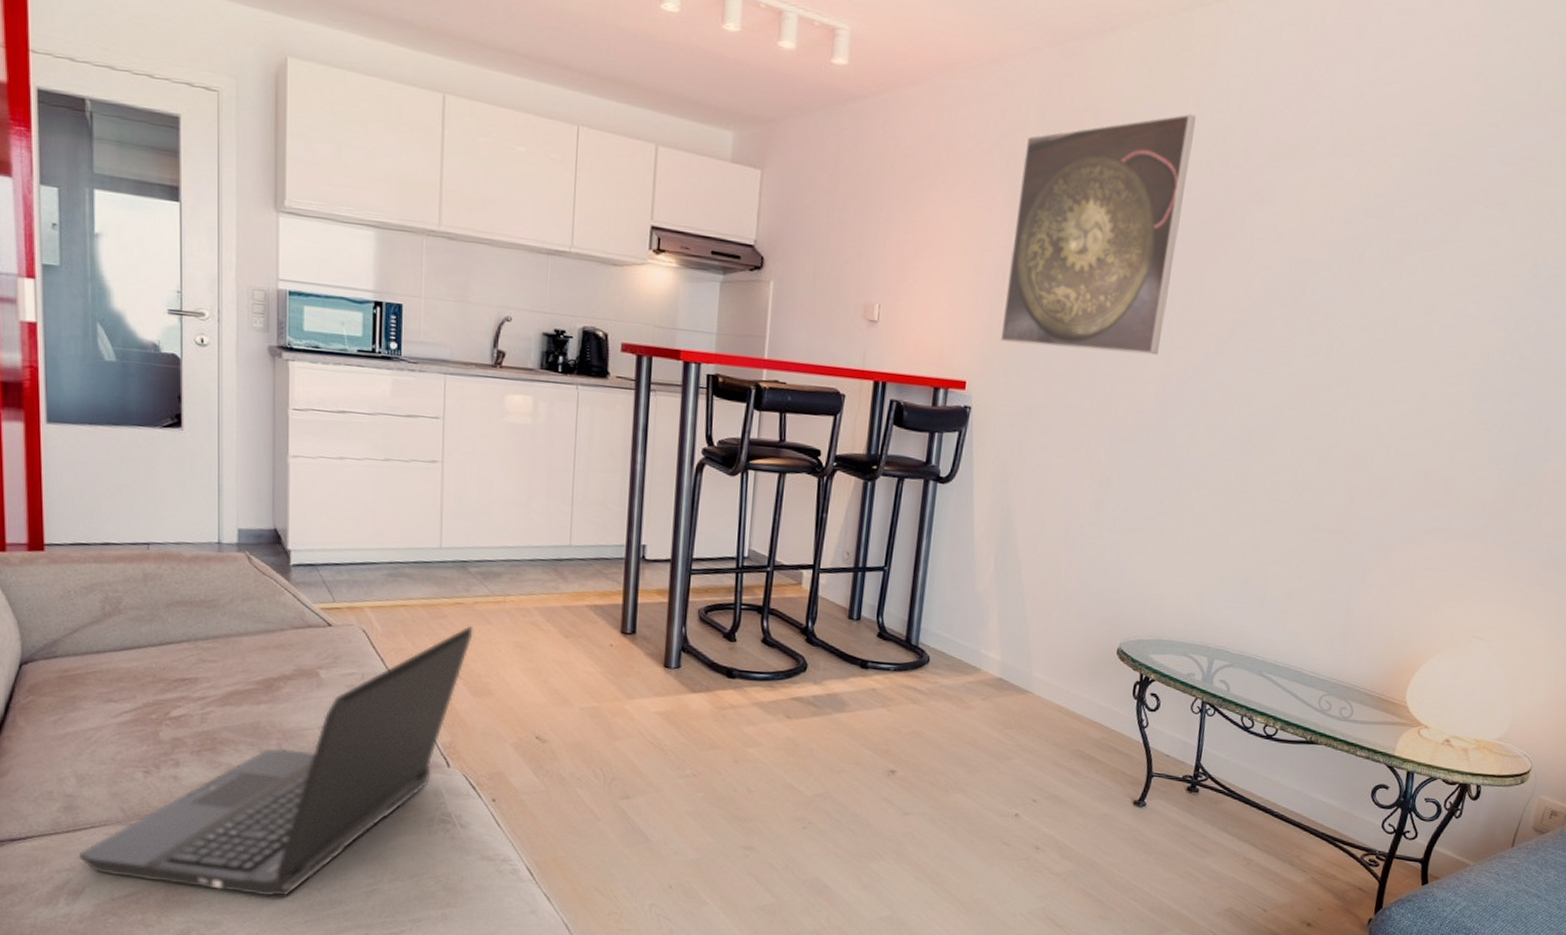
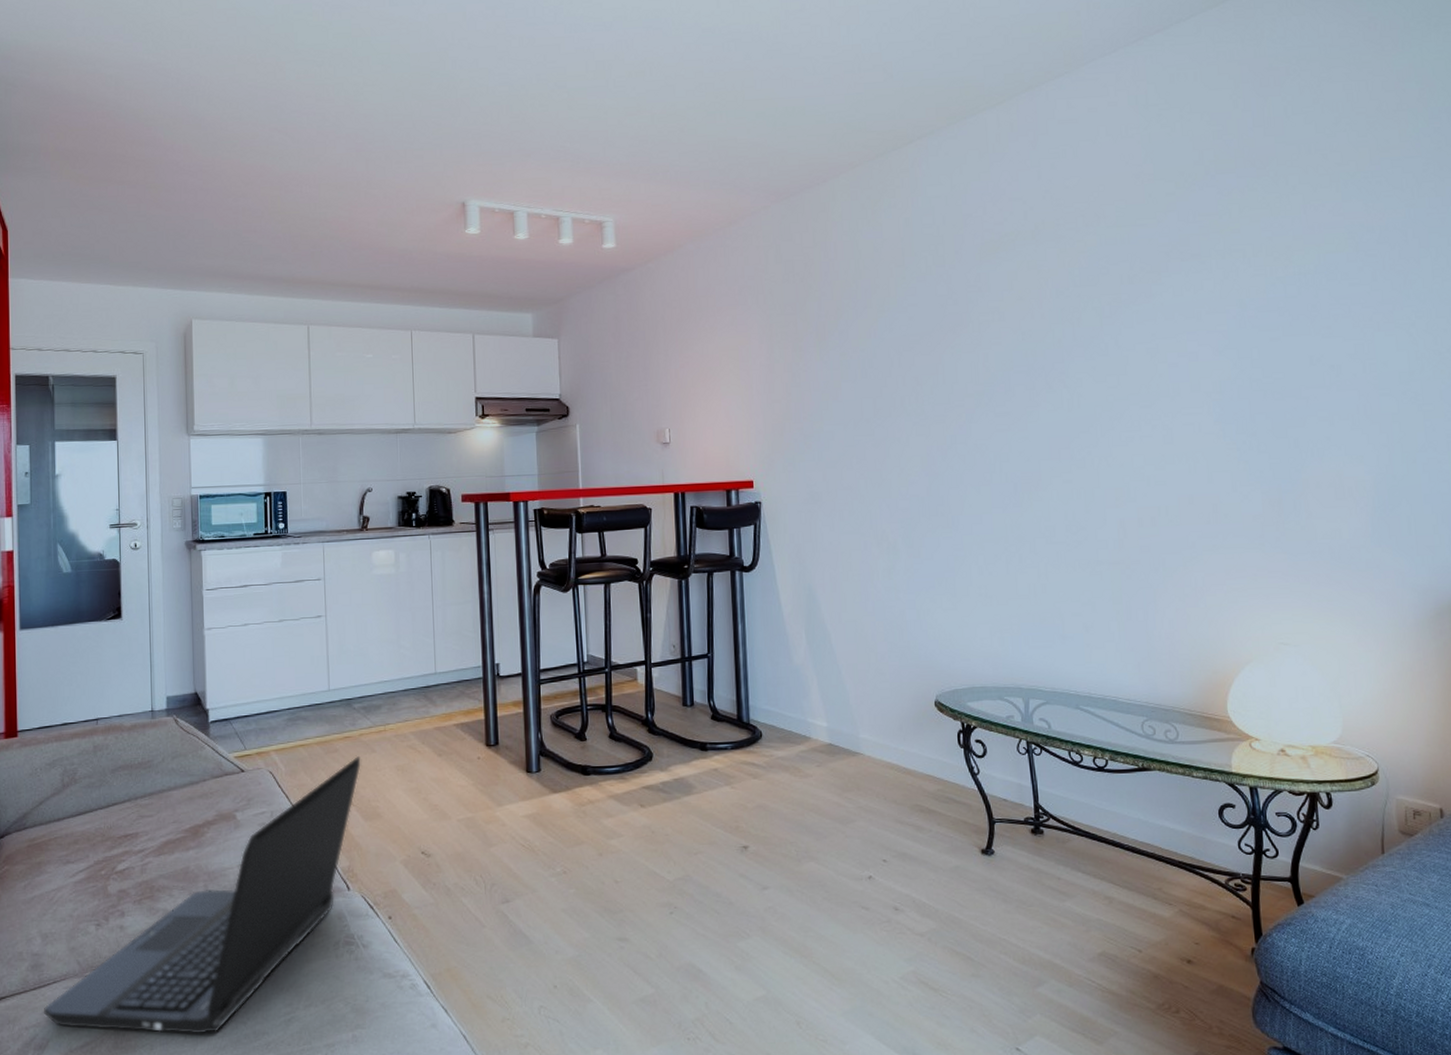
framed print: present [1000,113,1196,356] -> none [770,232,917,443]

